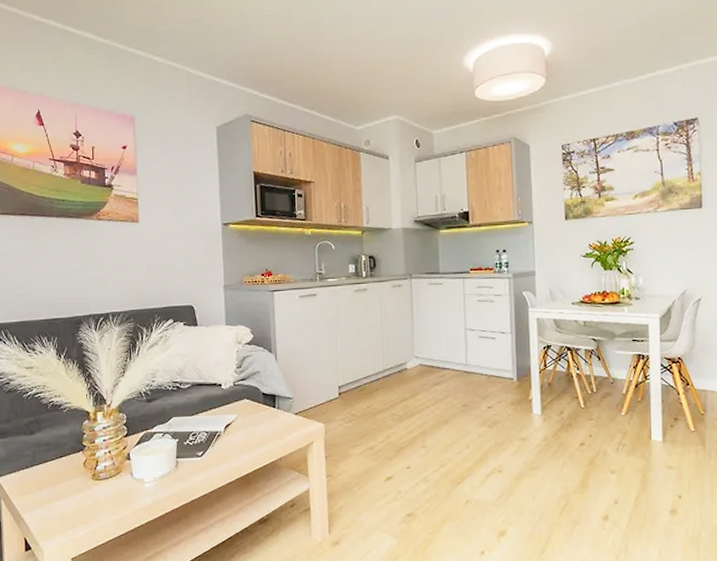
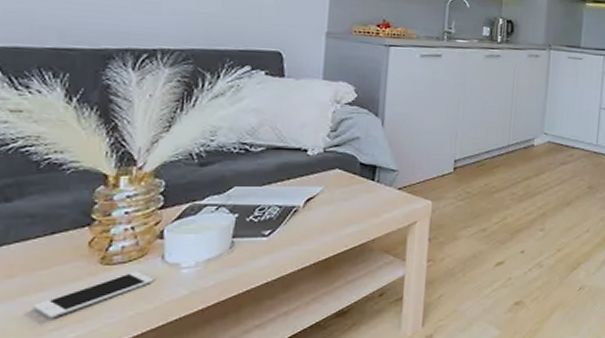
cell phone: none [56,485,128,520] -> present [33,271,155,319]

